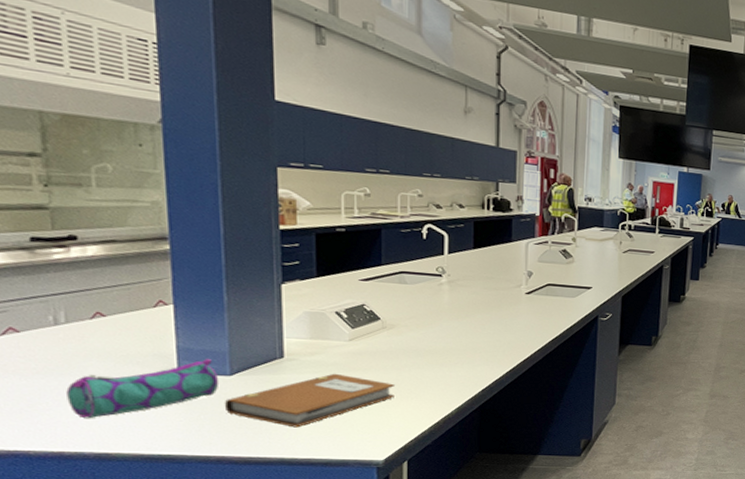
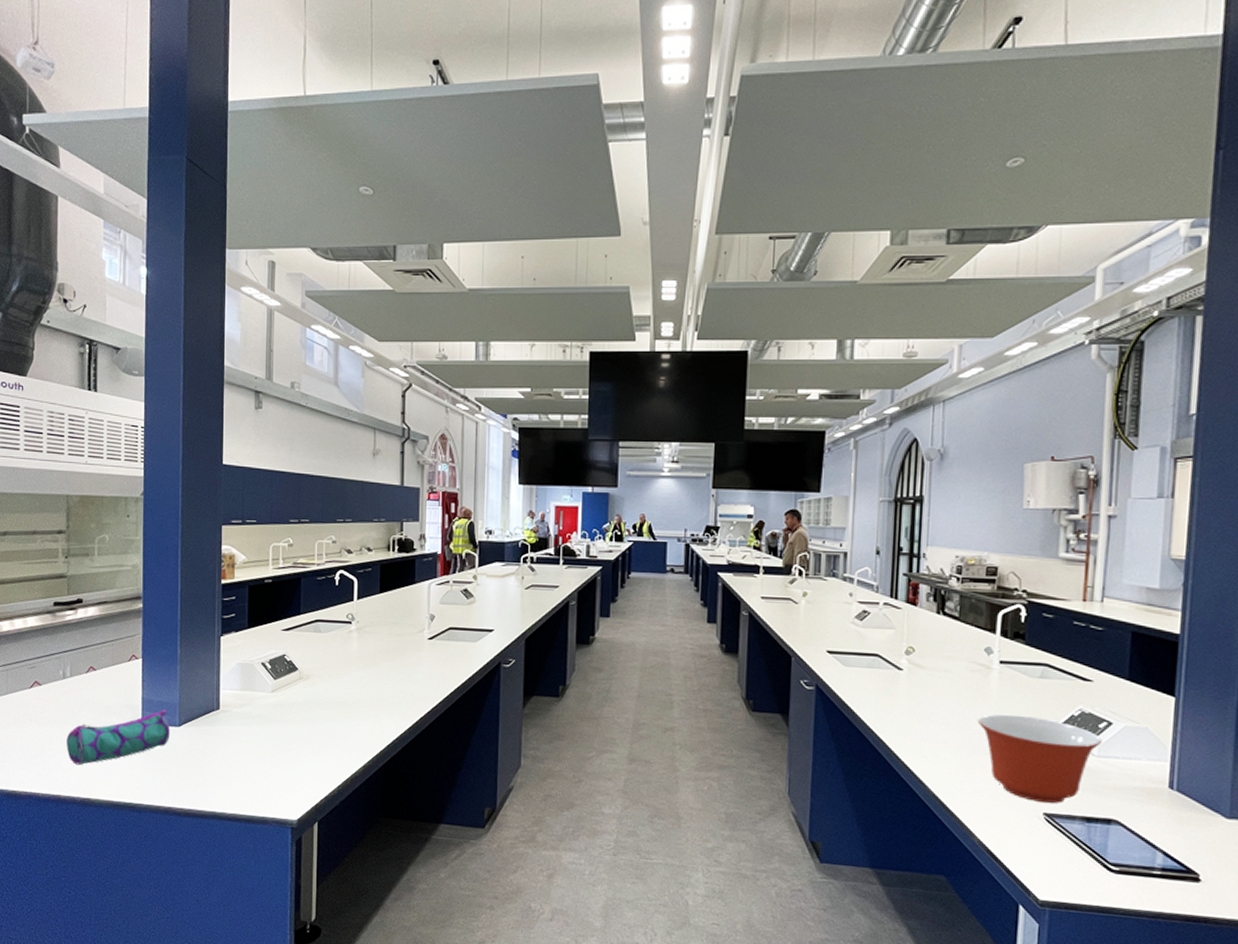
notebook: present [224,373,396,428] -> none [173,725,309,781]

